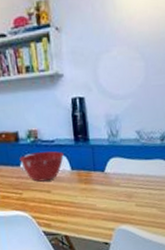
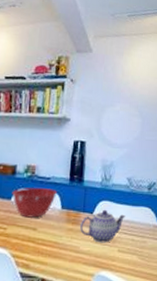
teapot: none [92,166,139,200] -> present [79,209,125,243]

